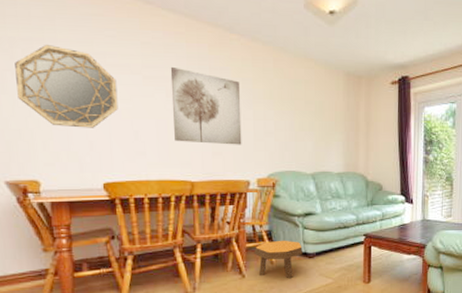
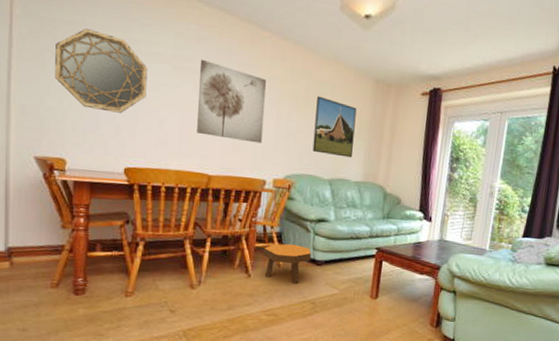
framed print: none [292,94,331,150] -> present [312,96,357,158]

